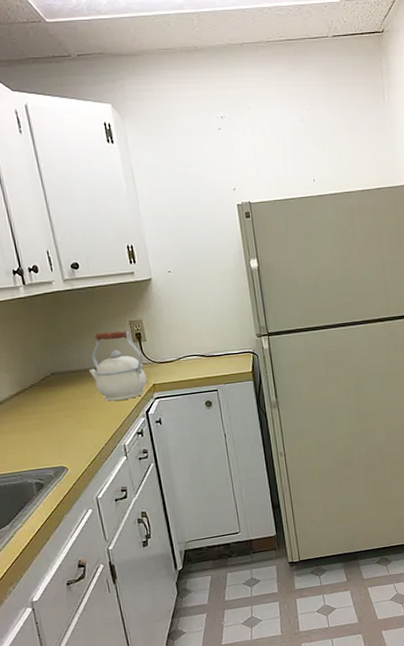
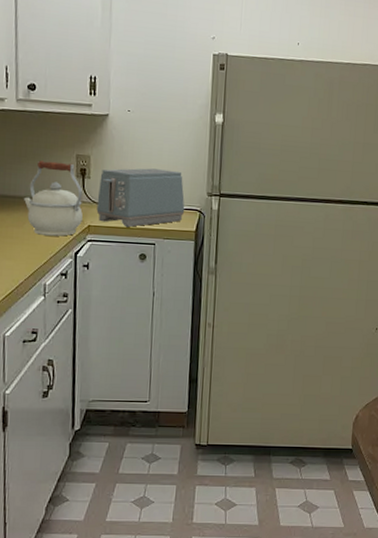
toaster: none [155,319,239,379] -> present [96,168,185,227]

